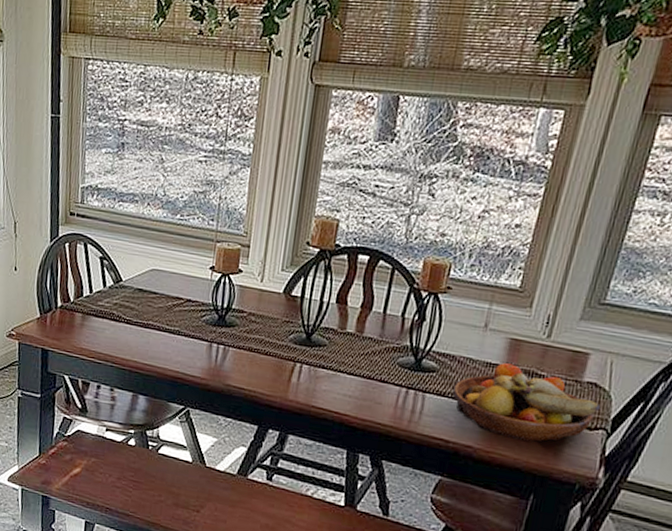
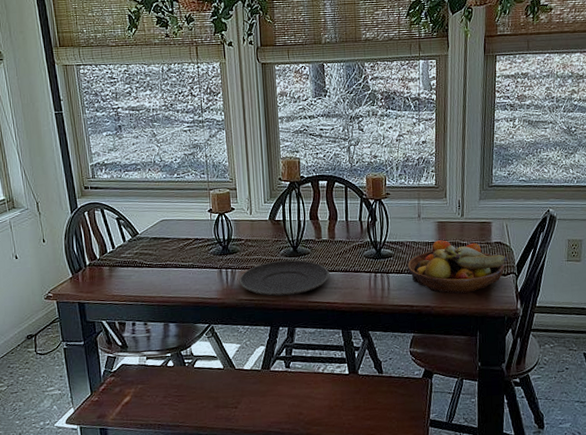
plate: none [230,346,348,395] -> present [239,259,330,297]

